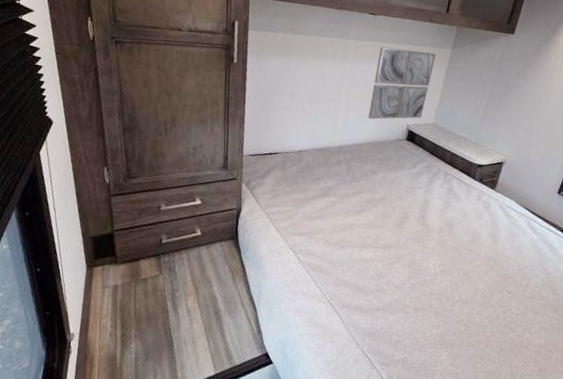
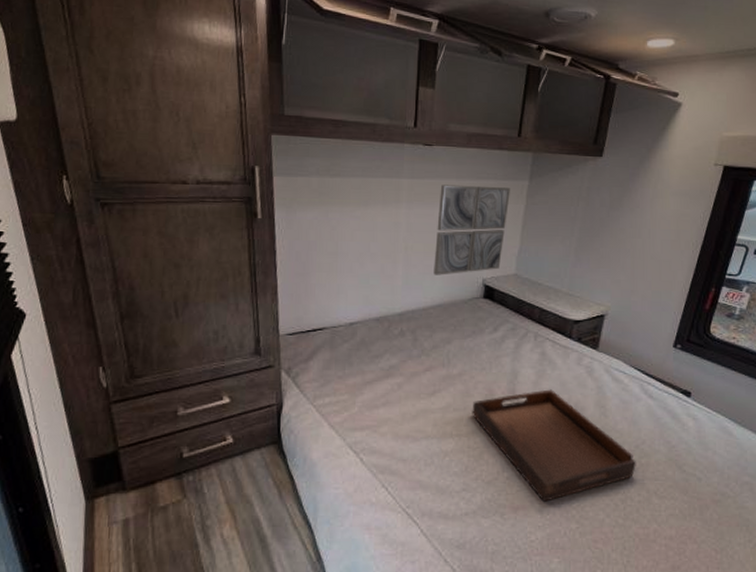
serving tray: none [388,217,518,307] -> present [472,389,636,502]

